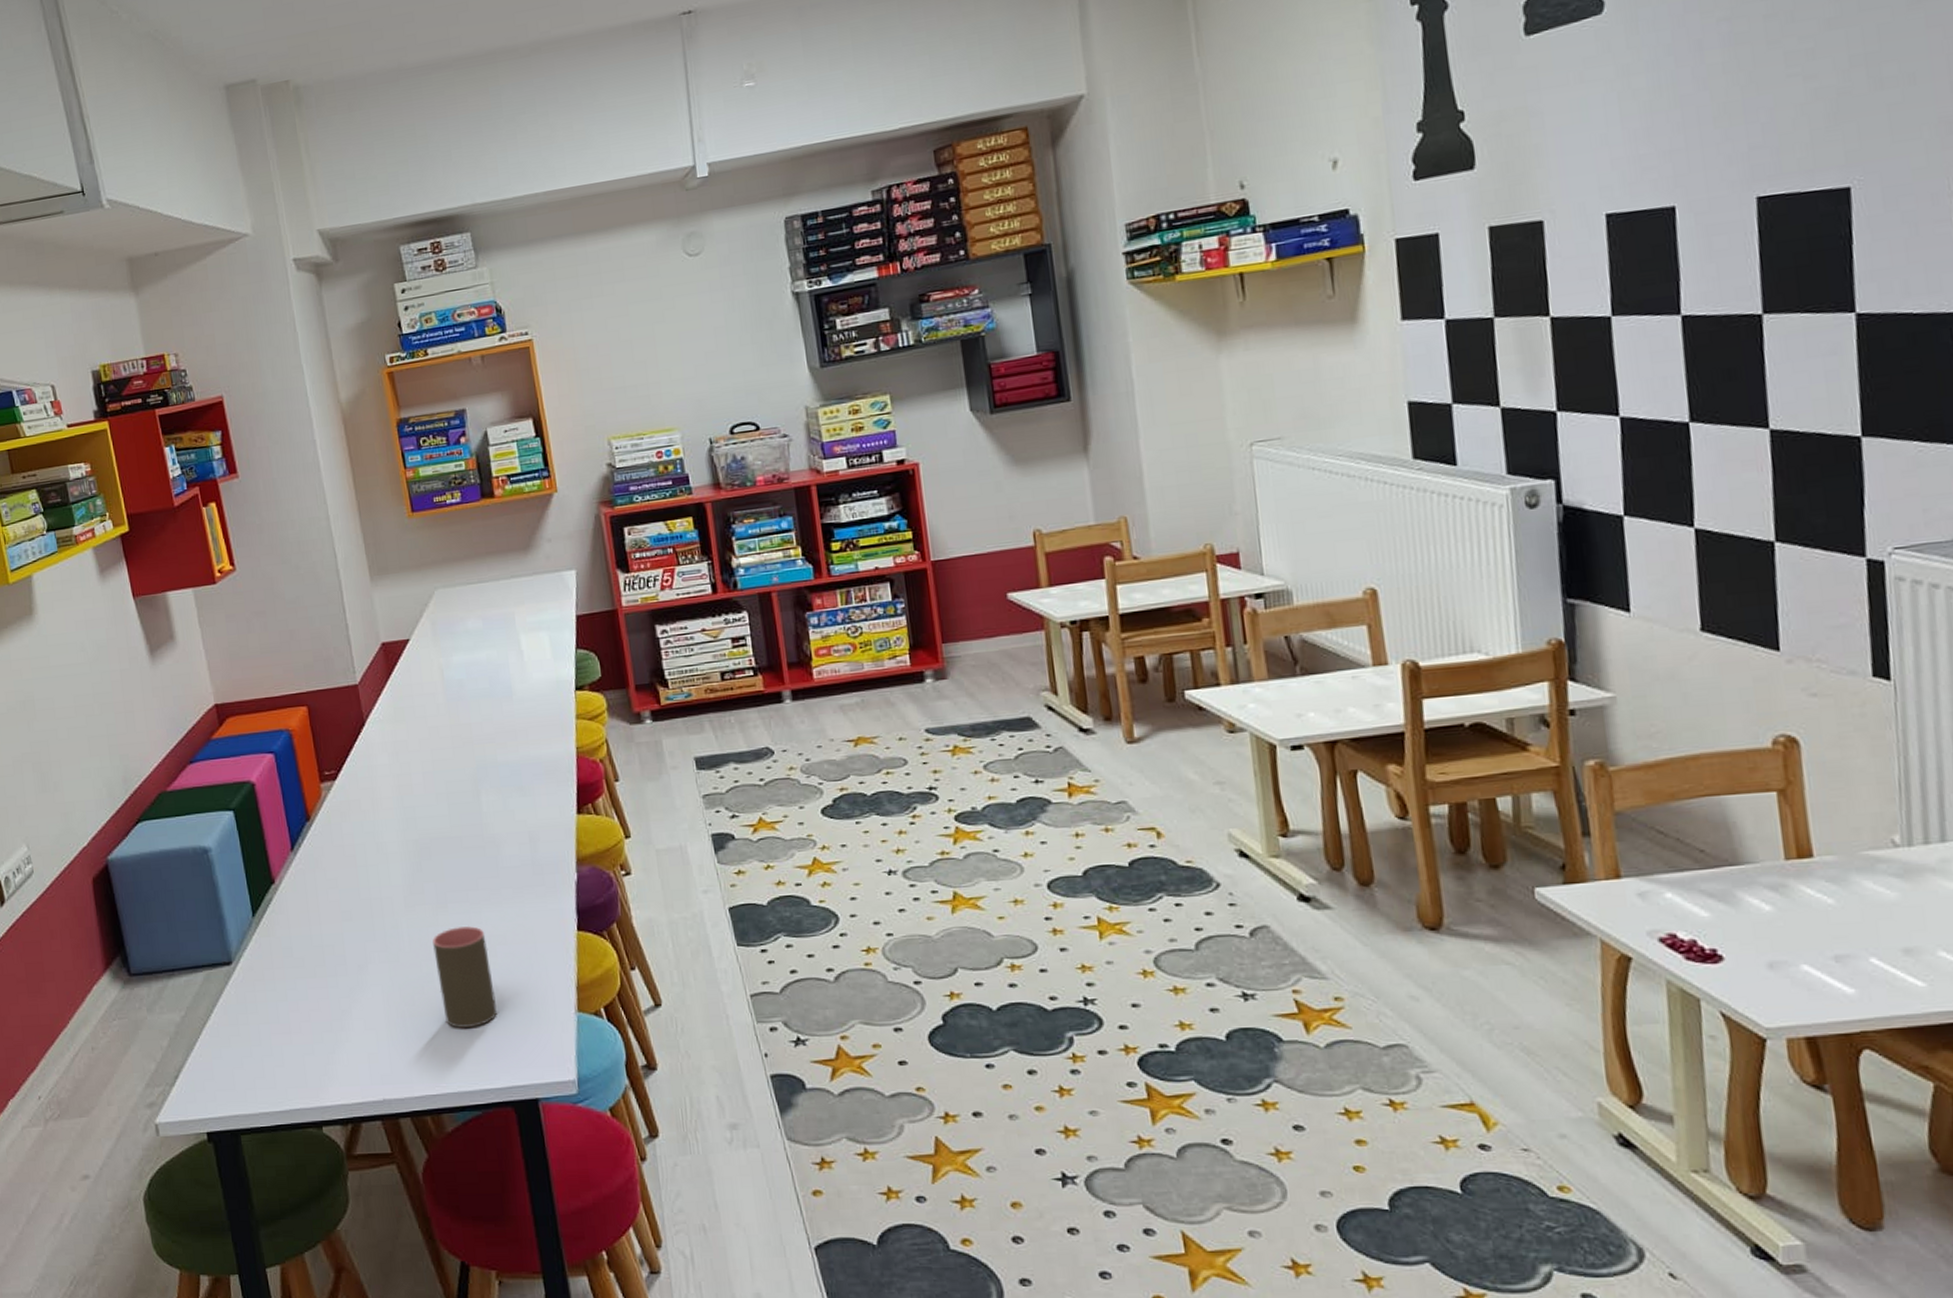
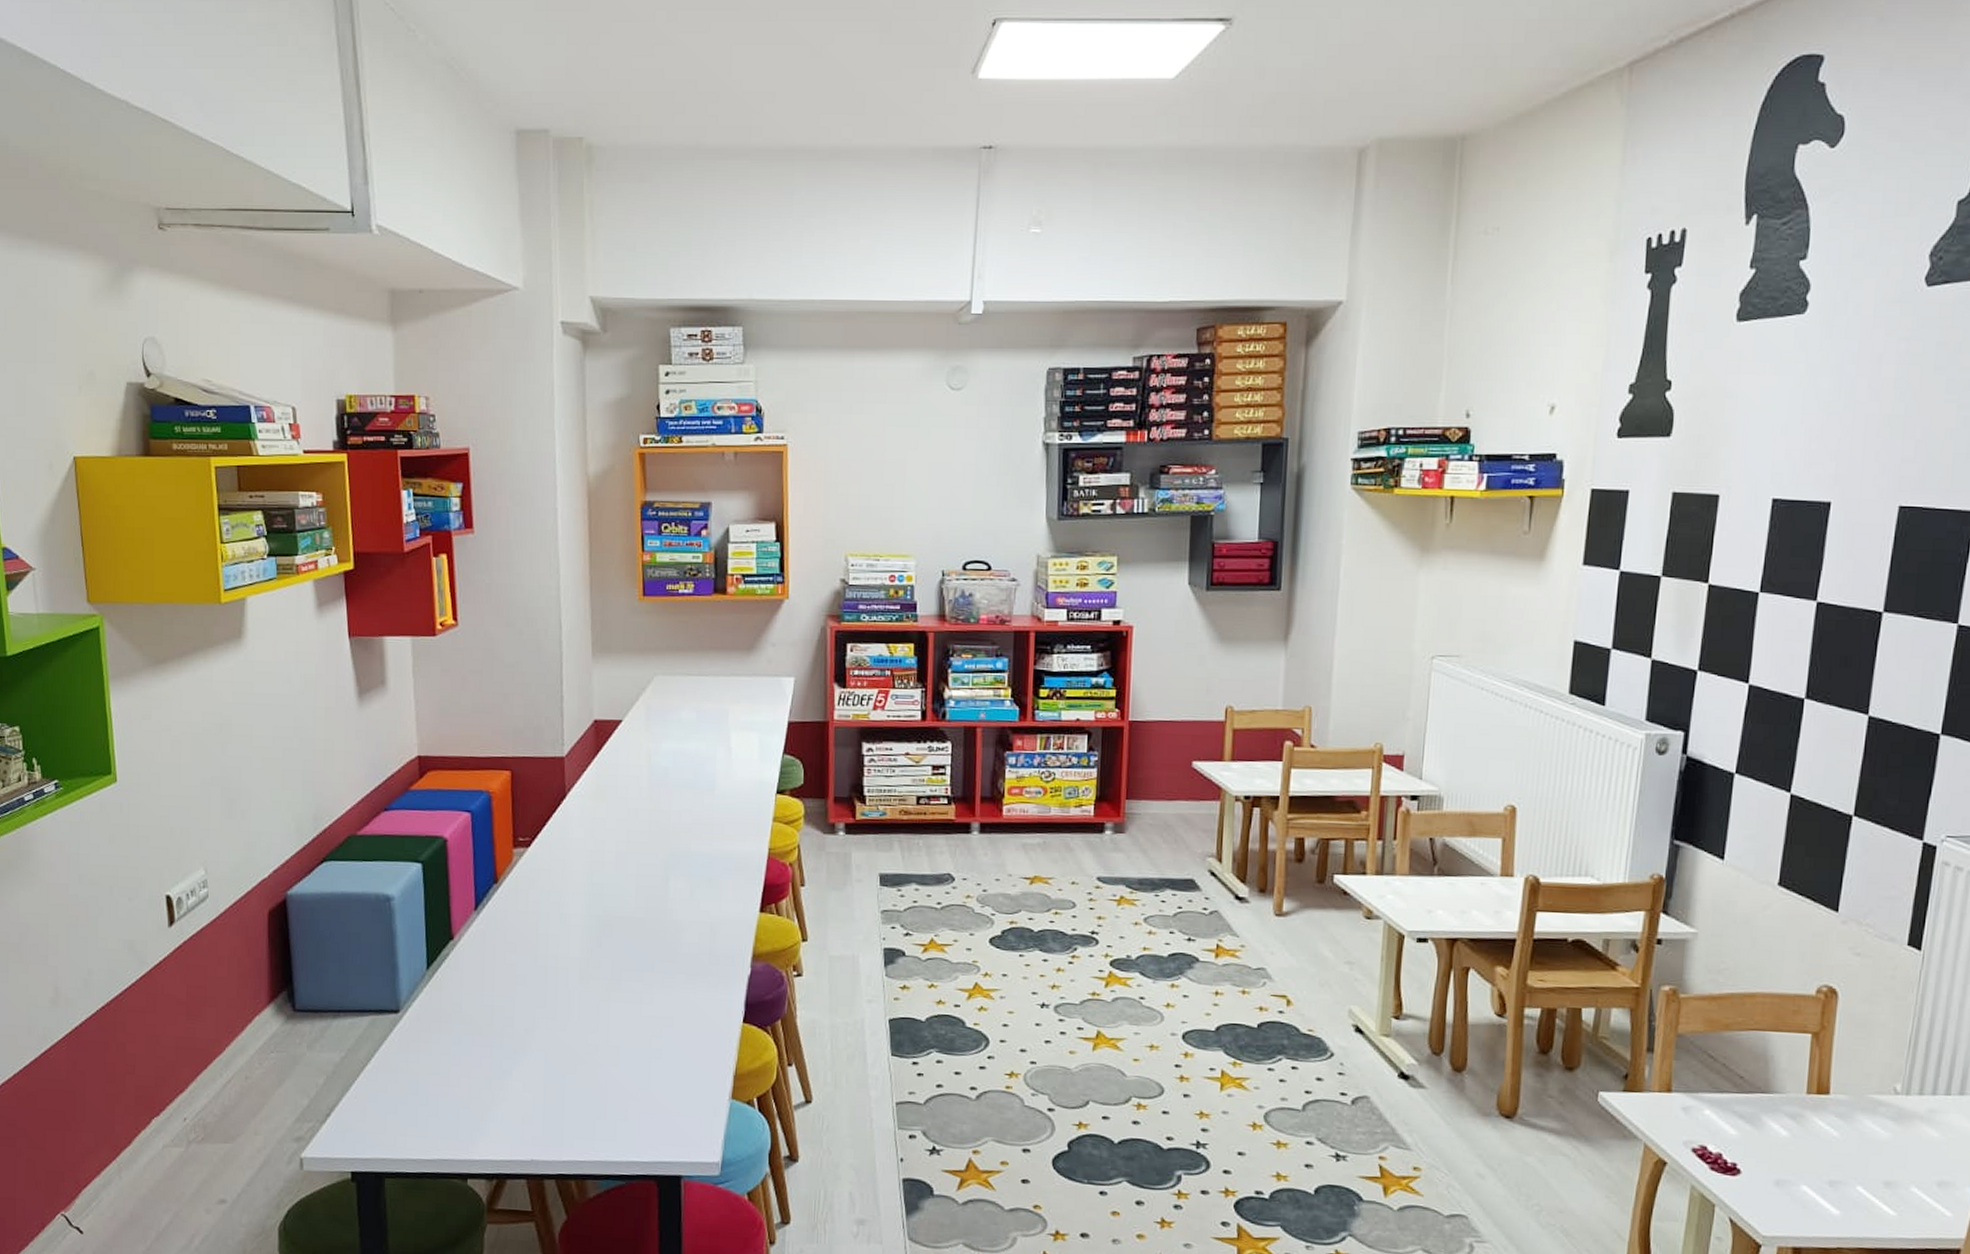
cup: present [432,925,497,1028] -> none [601,1004,655,1102]

